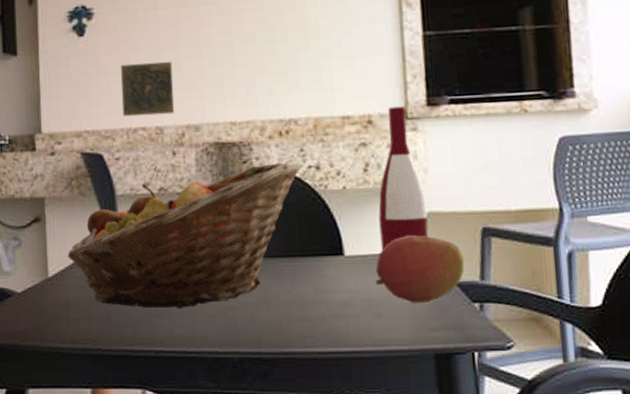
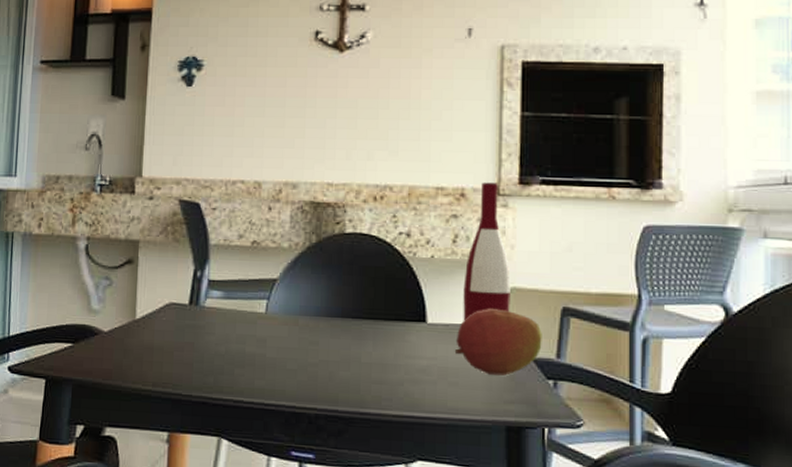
fruit basket: present [67,162,303,310] -> none [156,226,394,362]
decorative tile: present [120,61,175,117] -> none [222,117,276,170]

